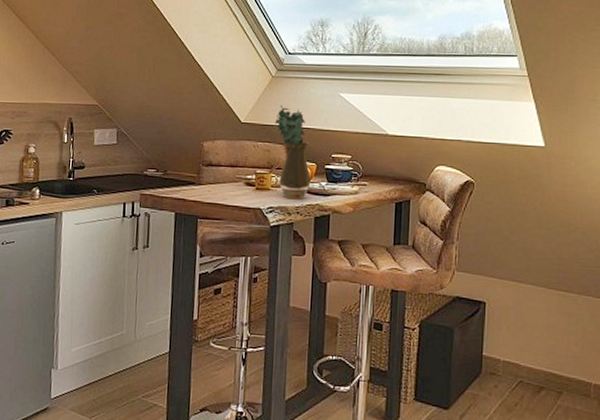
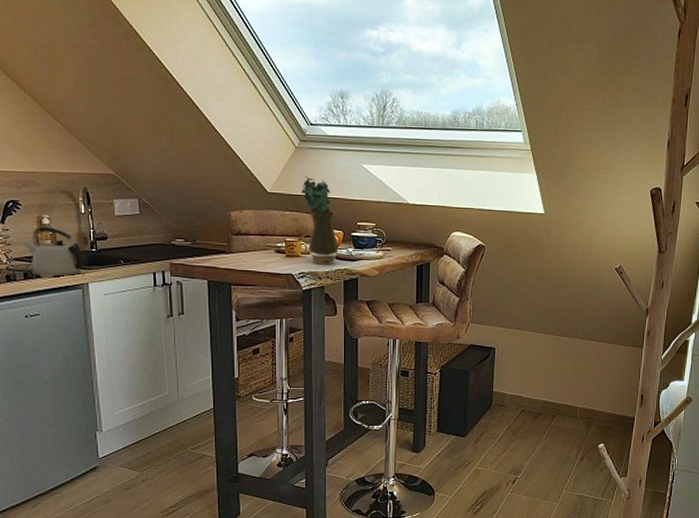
kettle: none [9,154,61,205] -> present [23,226,85,277]

